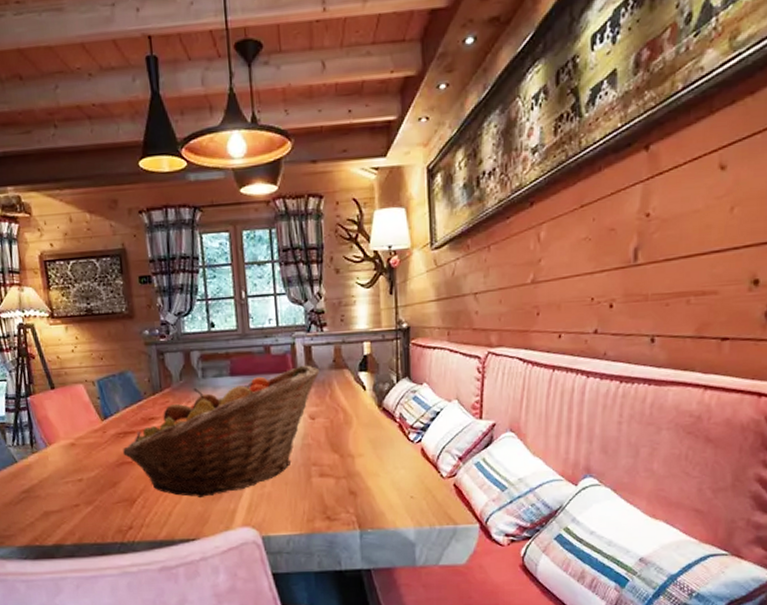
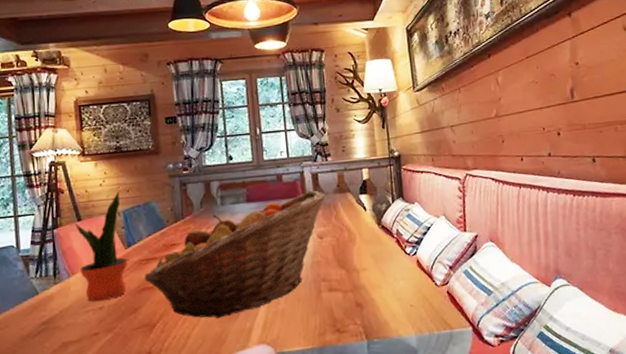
potted plant: none [48,359,105,474] -> present [75,192,128,302]

